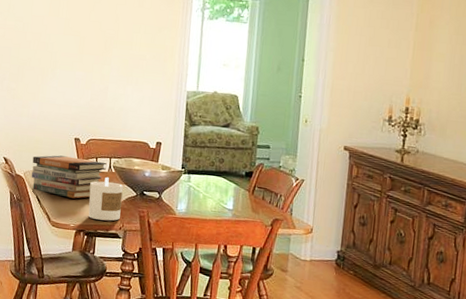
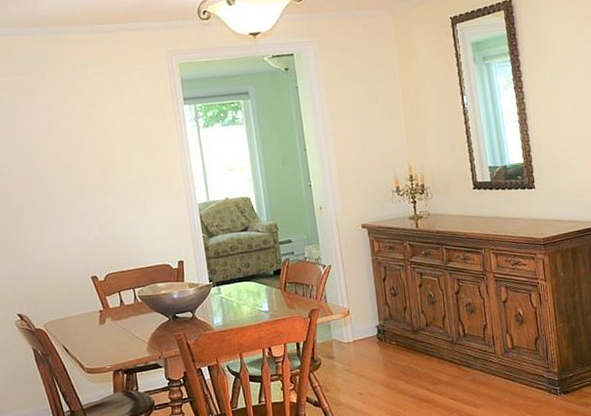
book stack: present [31,155,107,199] -> none [50,294,131,341]
candle: present [88,177,124,221] -> none [118,308,157,355]

